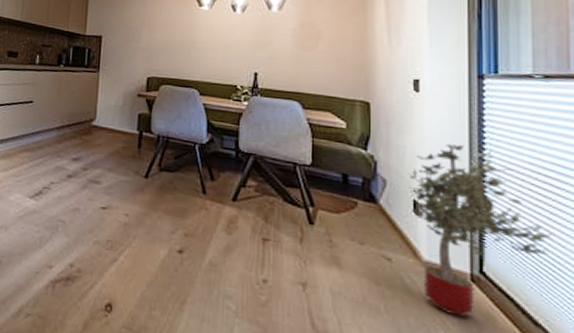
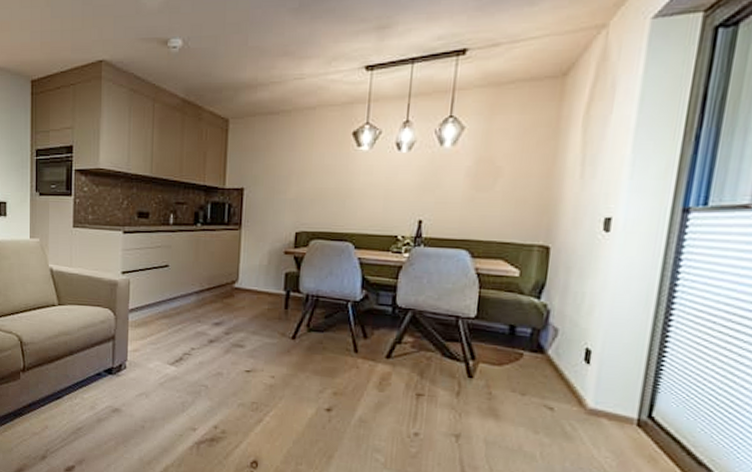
potted tree: present [407,143,555,317] -> none [583,286,739,460]

